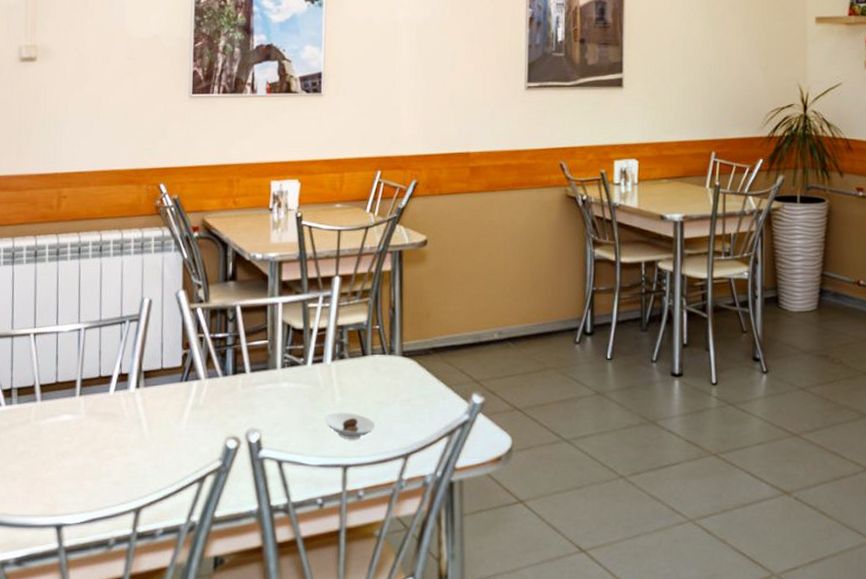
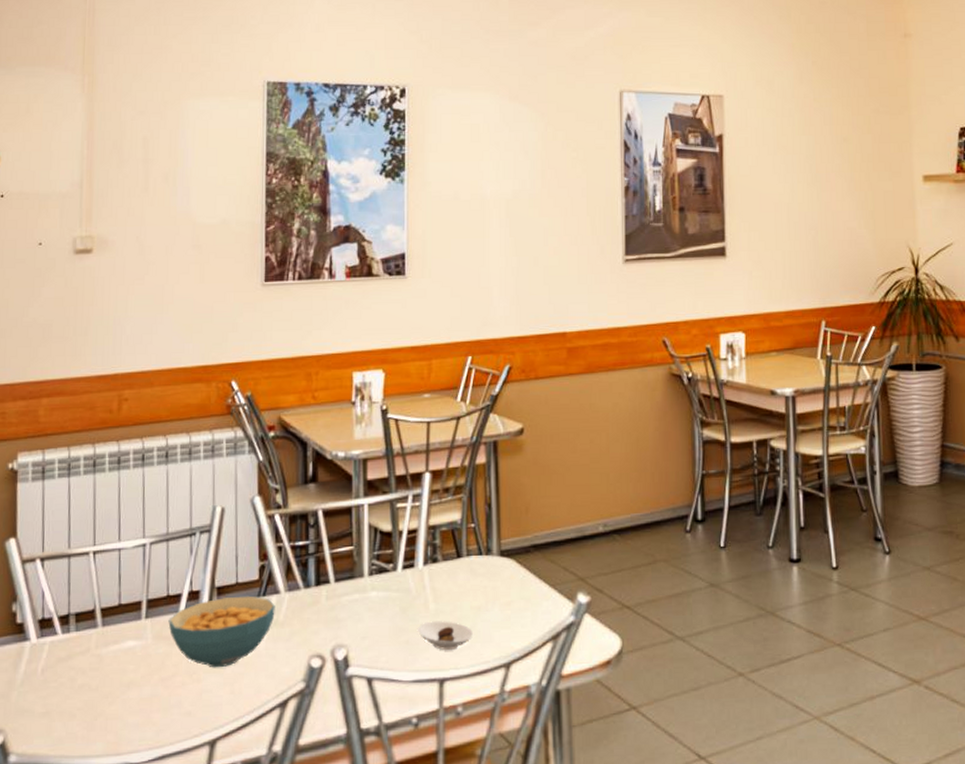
cereal bowl: none [100,380,196,444] -> present [168,595,275,668]

